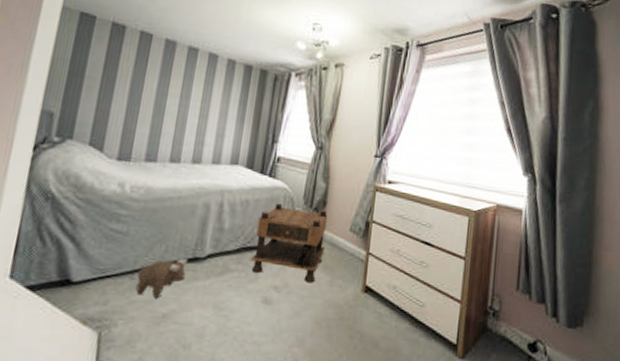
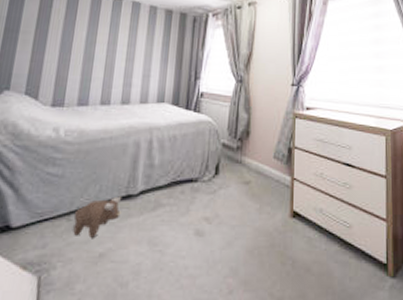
nightstand: present [251,203,328,283] -> none [181,136,252,212]

